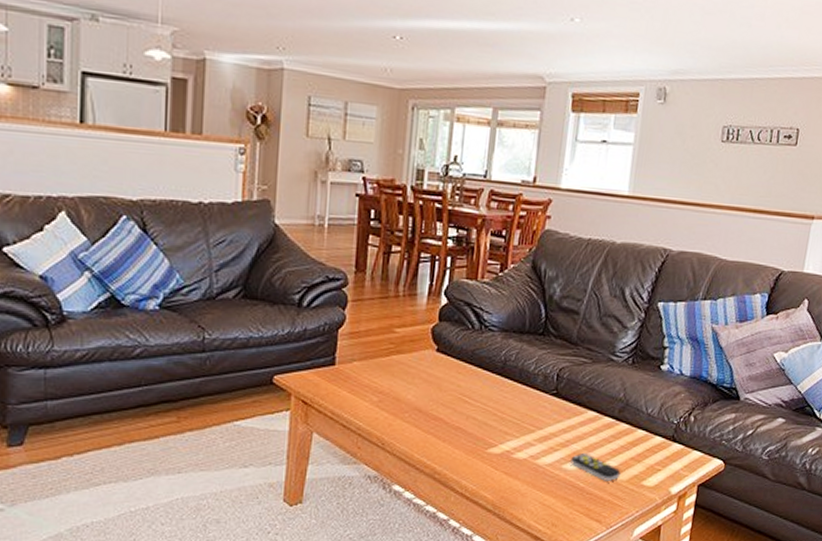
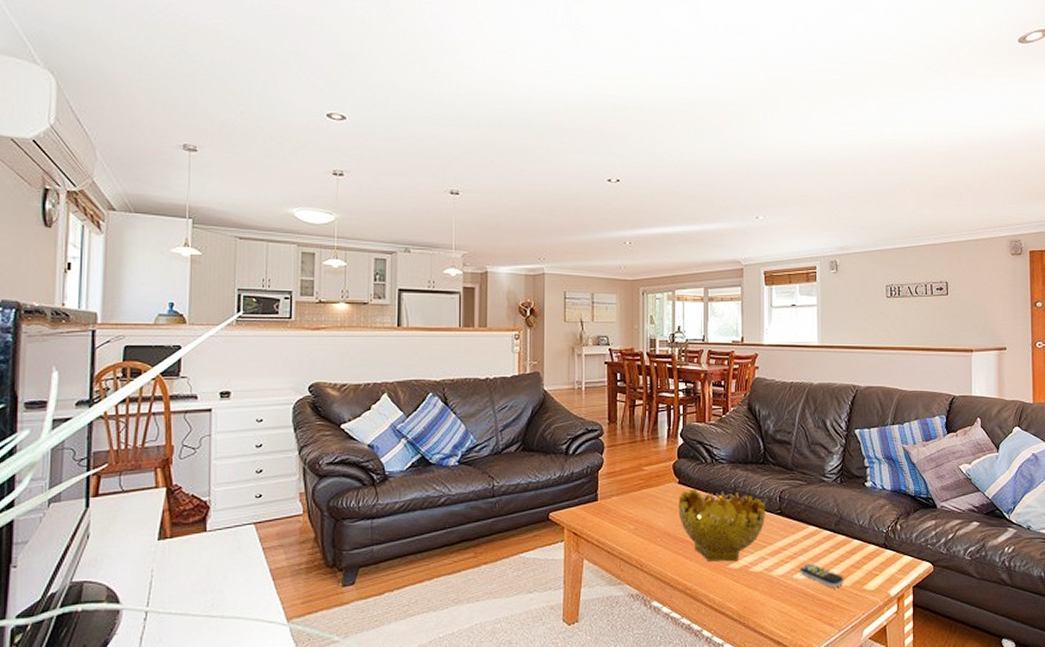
decorative bowl: none [433,358,540,446] -> present [678,488,766,562]

